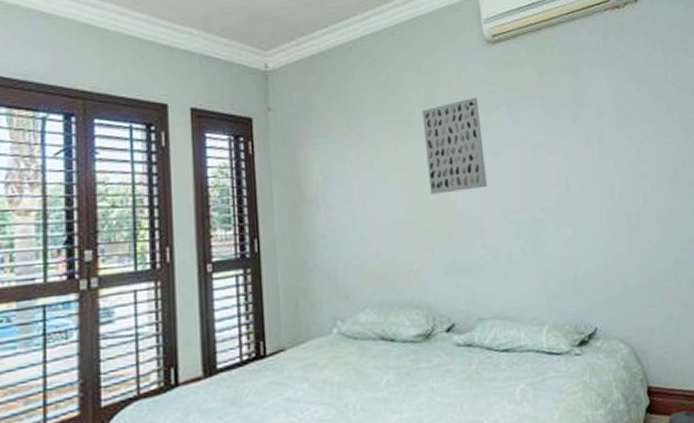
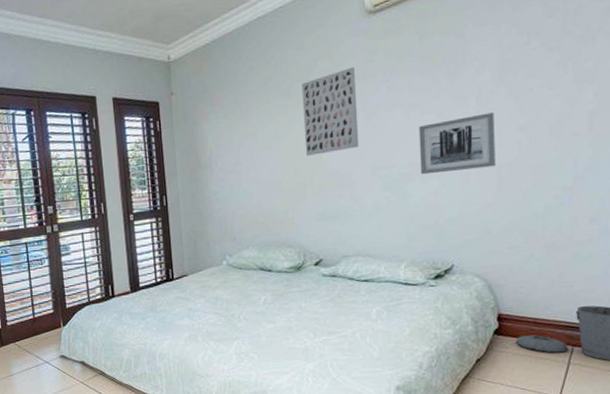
wall art: none [547,157,624,222] -> present [419,112,495,175]

